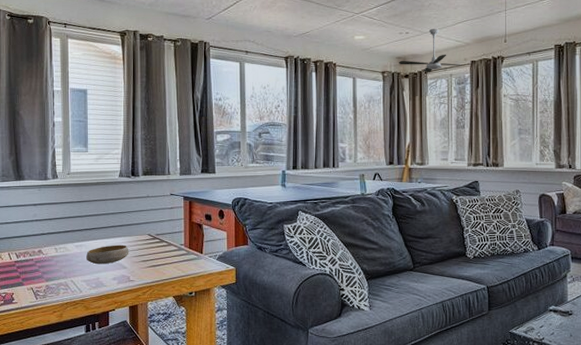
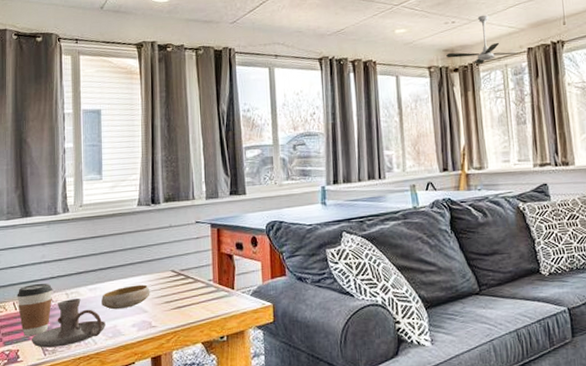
coffee cup: none [11,238,44,283] -> present [17,283,53,337]
candle holder: none [25,253,90,293] -> present [32,298,106,348]

